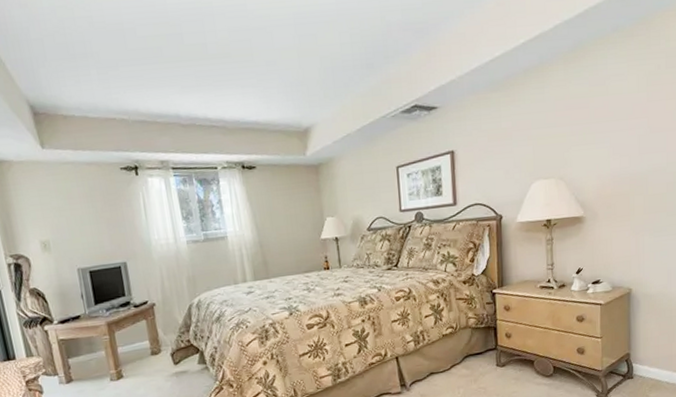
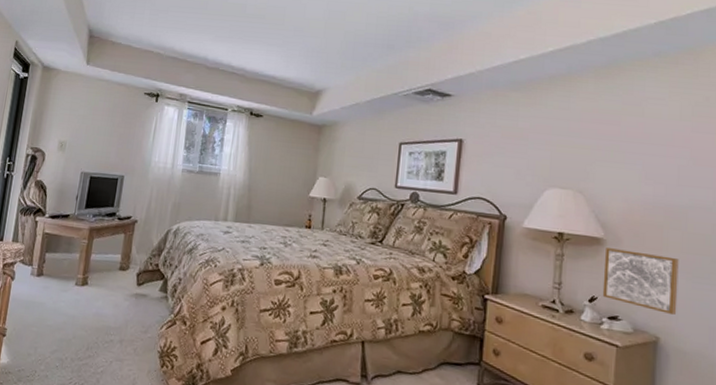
wall art: none [586,219,644,268] -> present [602,248,679,315]

